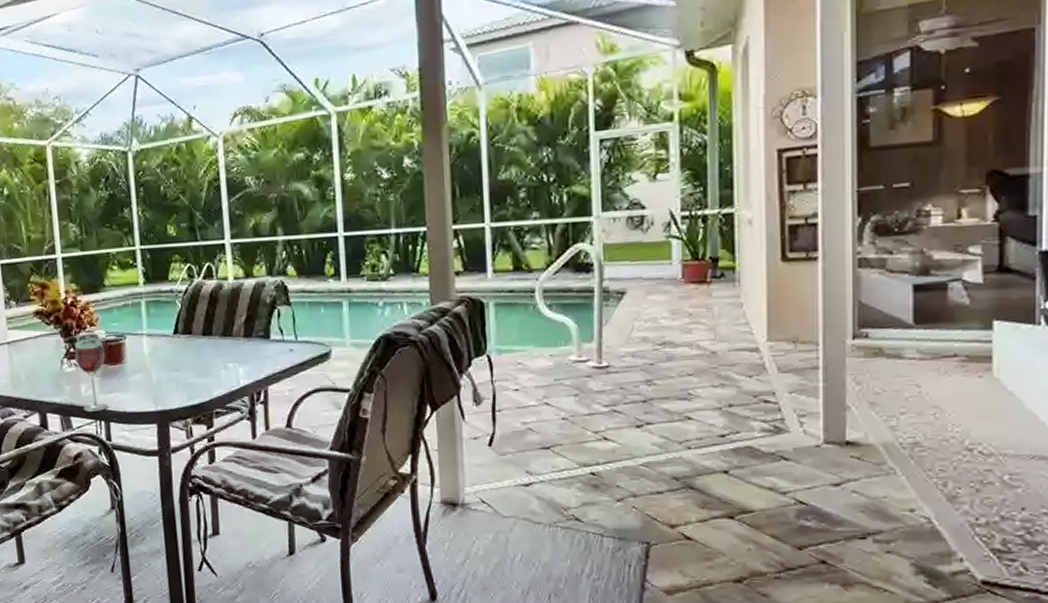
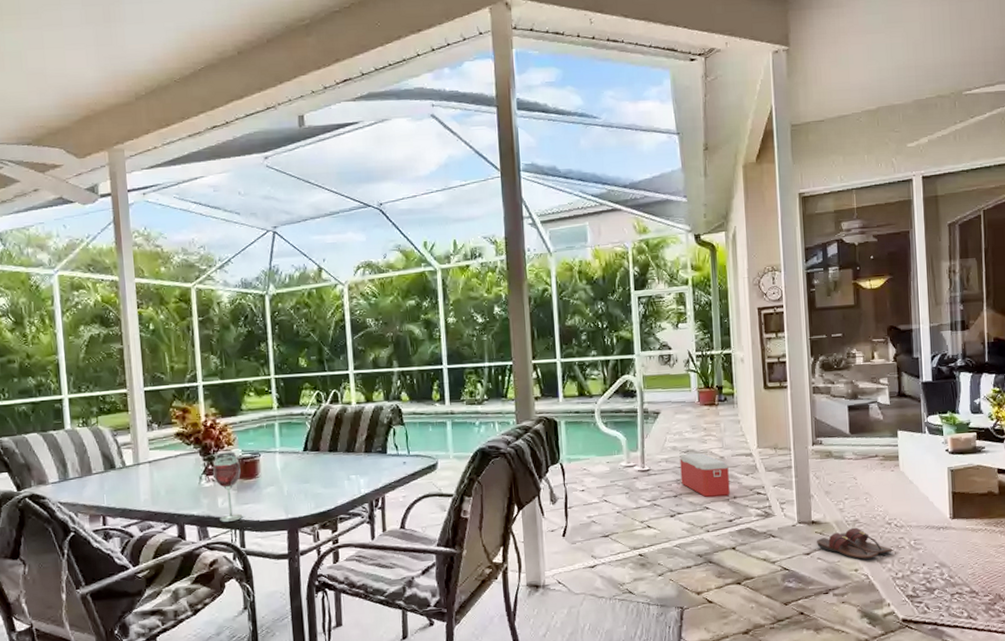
cooler: none [652,345,724,404] -> present [680,452,730,497]
sandal: none [852,452,972,497] -> present [817,527,892,560]

